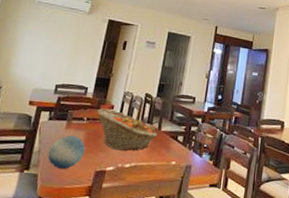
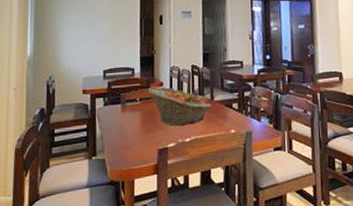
decorative ball: present [47,135,85,169] -> none [110,117,144,151]

